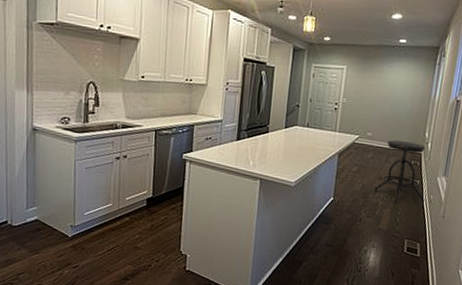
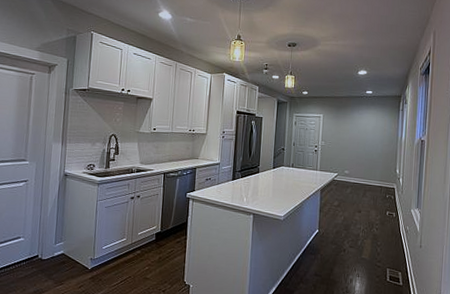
stool: present [374,140,426,203] -> none [355,177,401,234]

